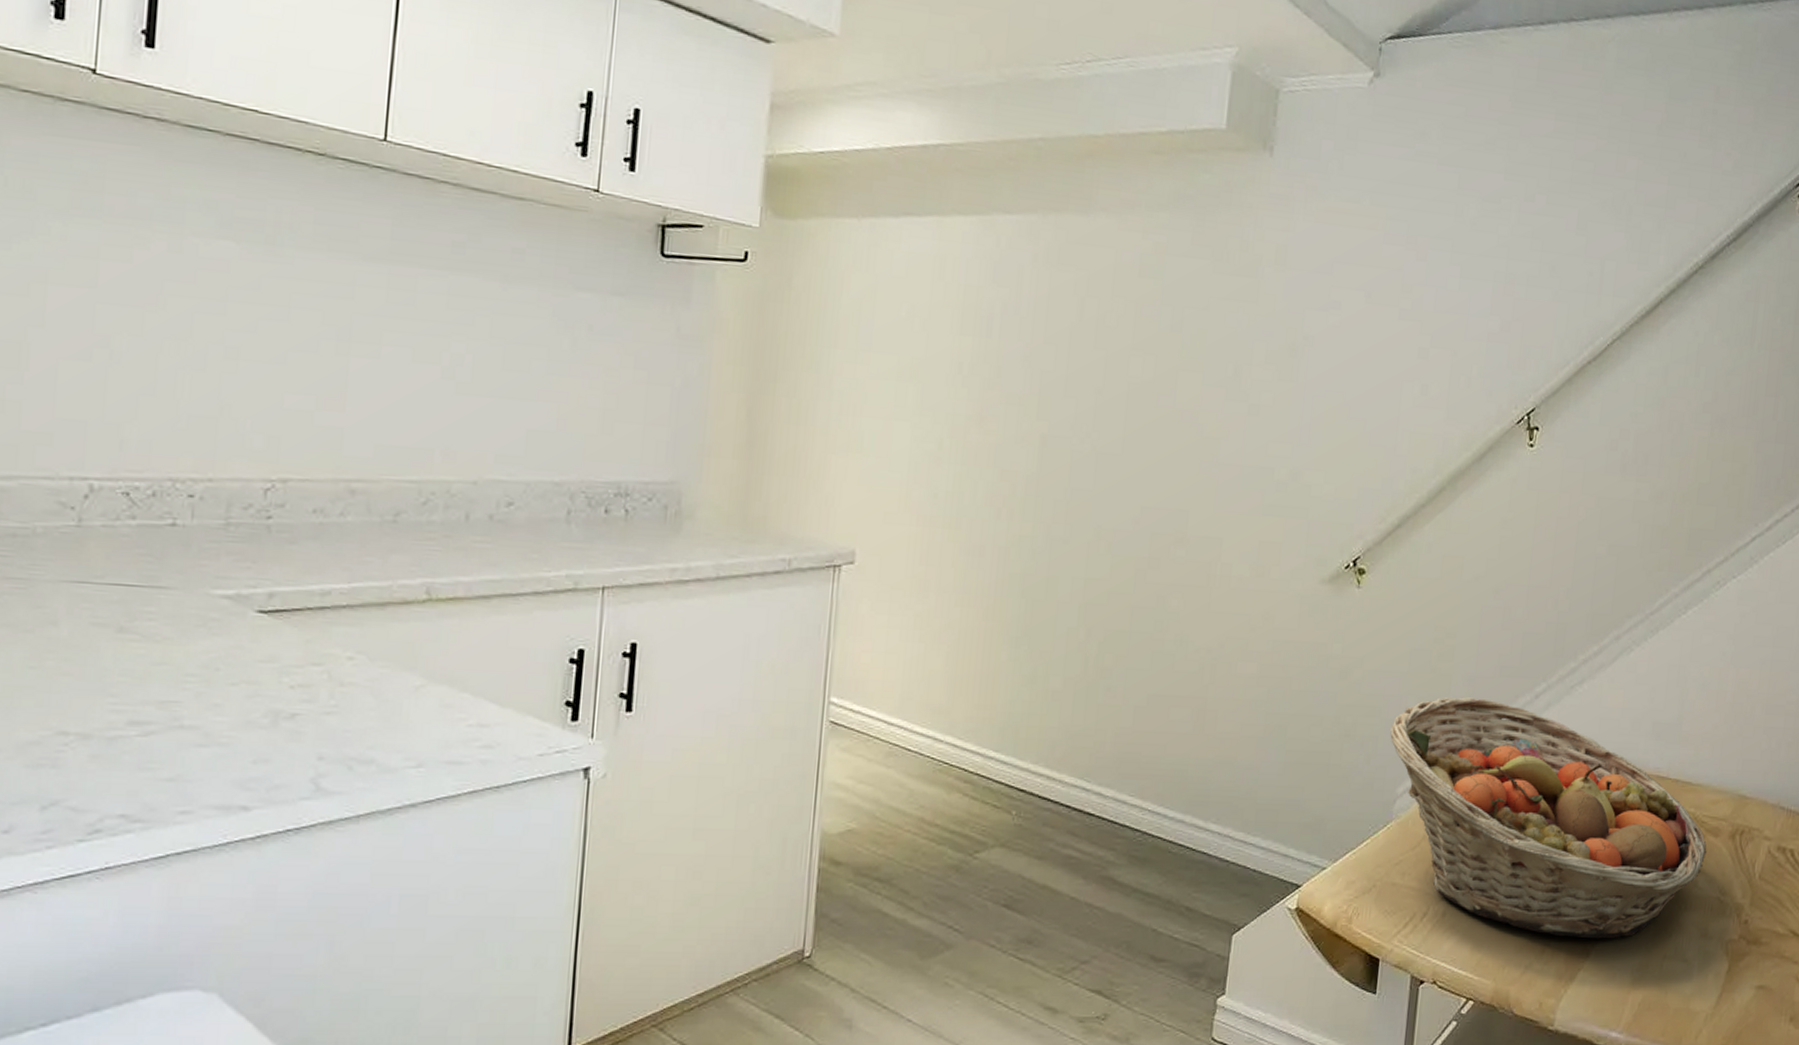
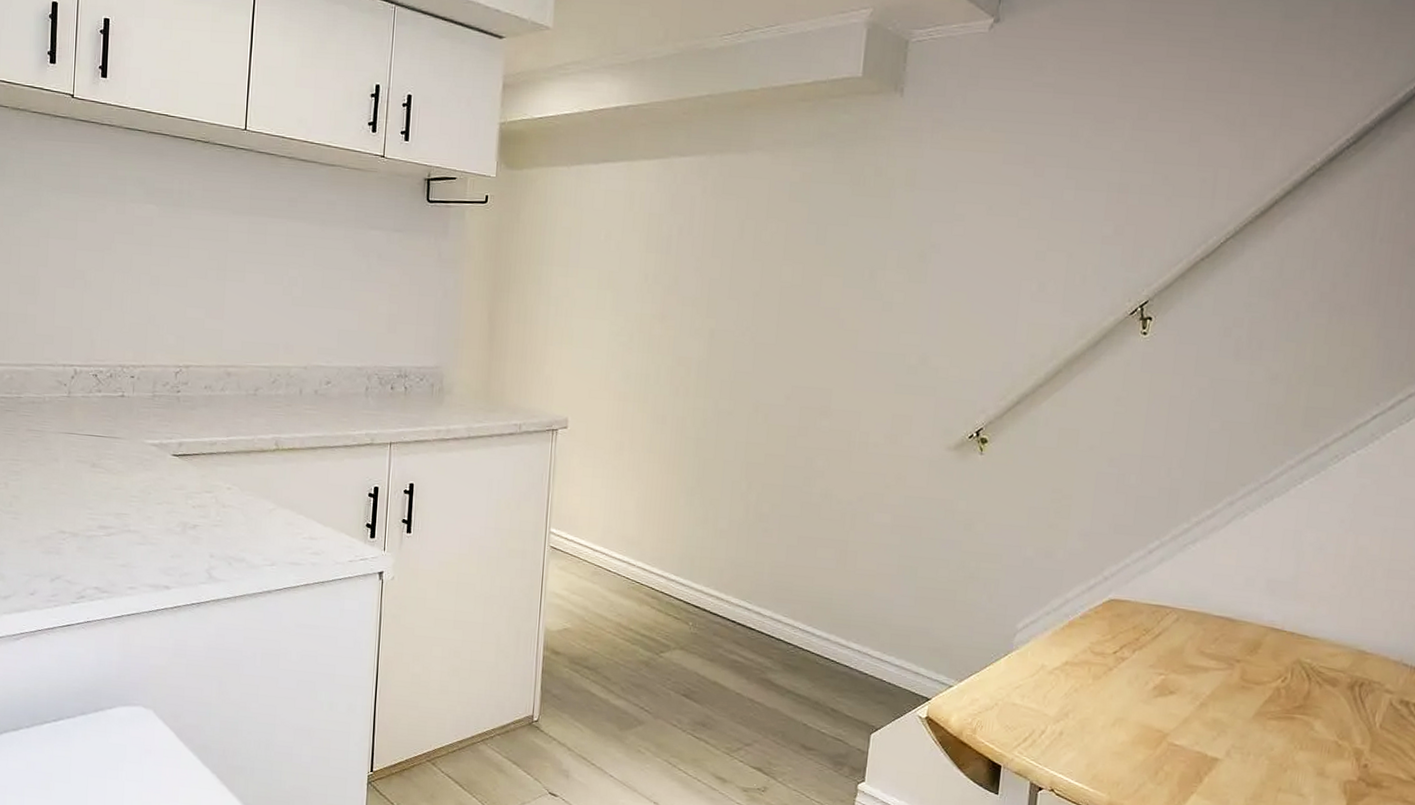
fruit basket: present [1390,697,1707,939] -> none [1010,549,1324,769]

